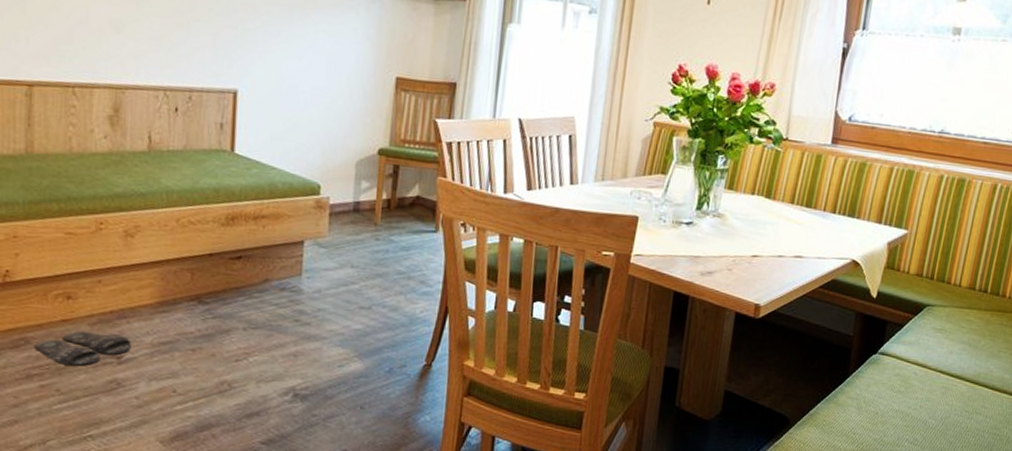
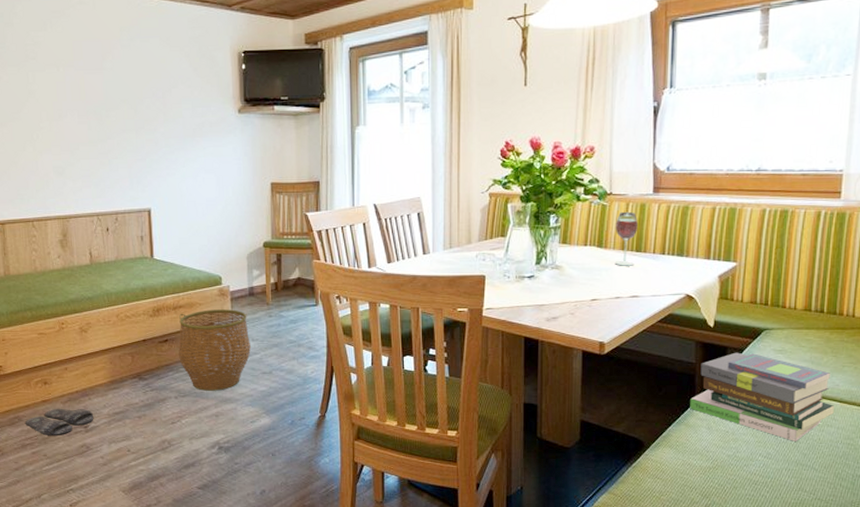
basket: none [254,224,349,325] -> present [178,309,251,391]
wineglass: none [782,160,812,223] -> present [615,211,639,266]
books: none [841,327,986,428] -> present [690,352,834,441]

